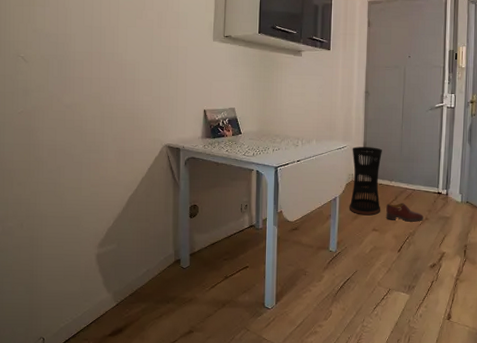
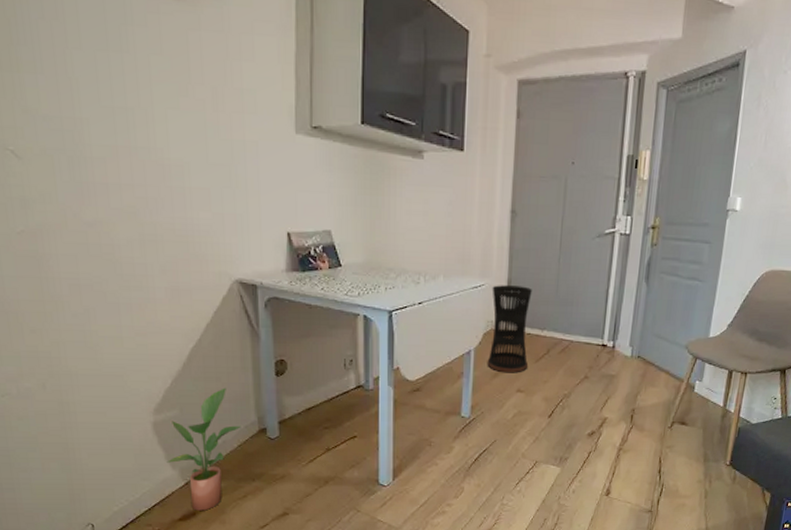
potted plant: none [104,227,162,328] -> present [166,388,241,511]
shoe: present [386,203,423,222] -> none [534,358,582,381]

